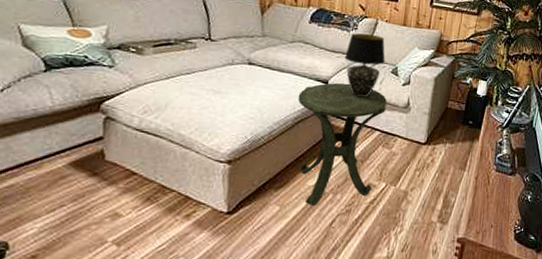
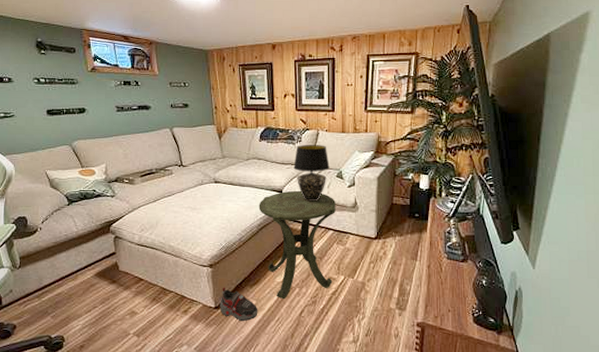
shoe: none [233,188,281,231] -> present [219,287,258,322]

